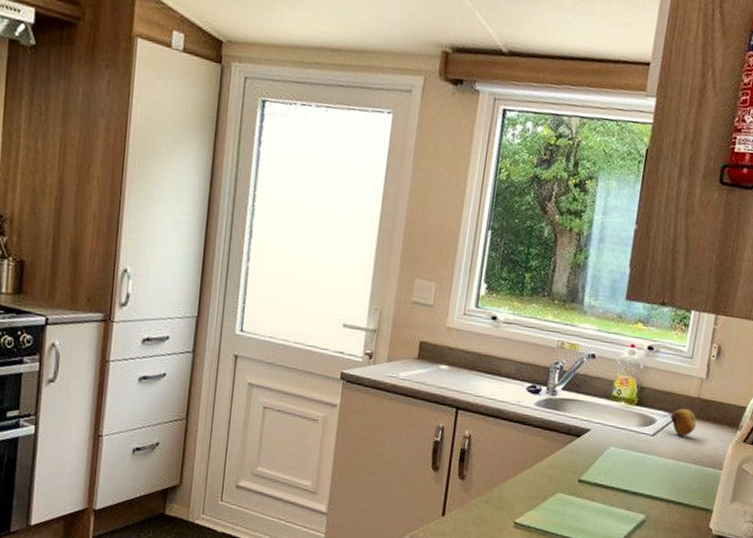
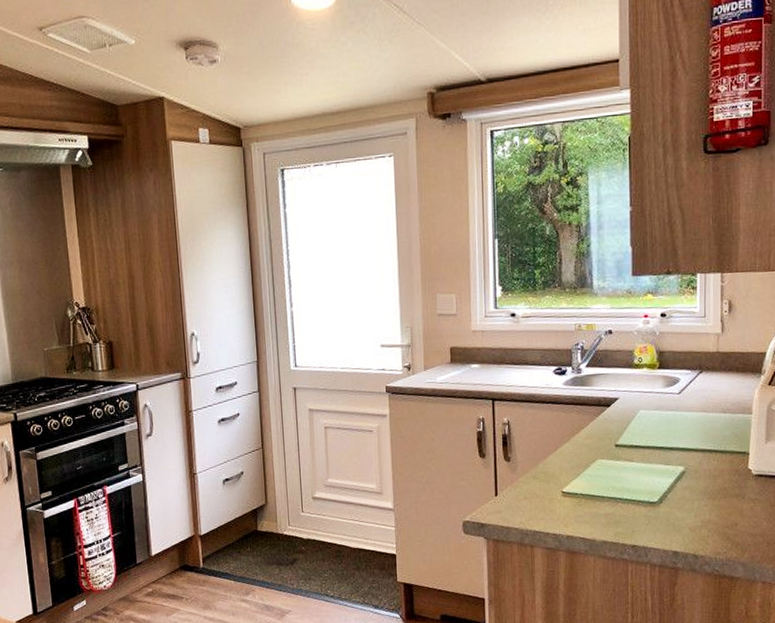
fruit: present [670,408,697,436] -> none [693,363,719,389]

